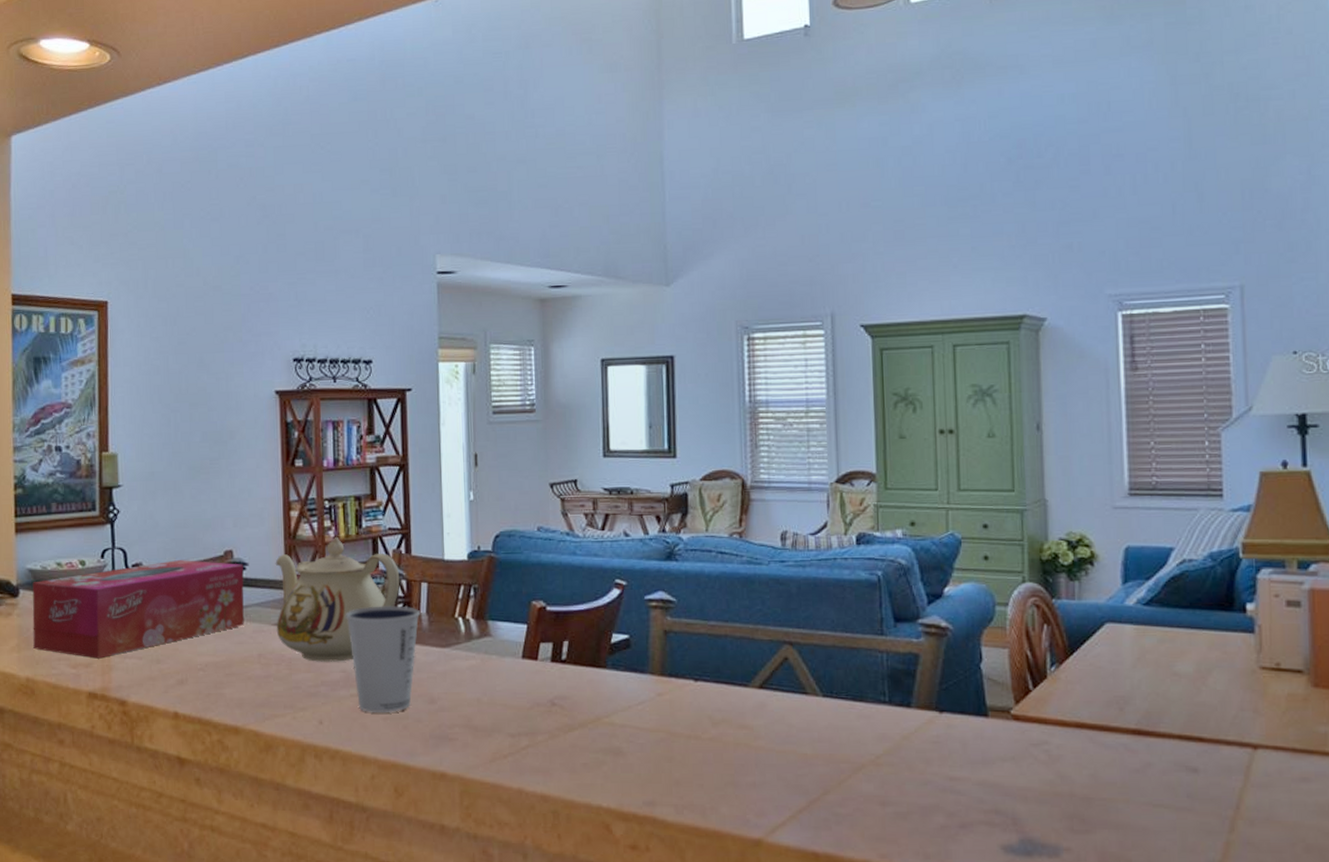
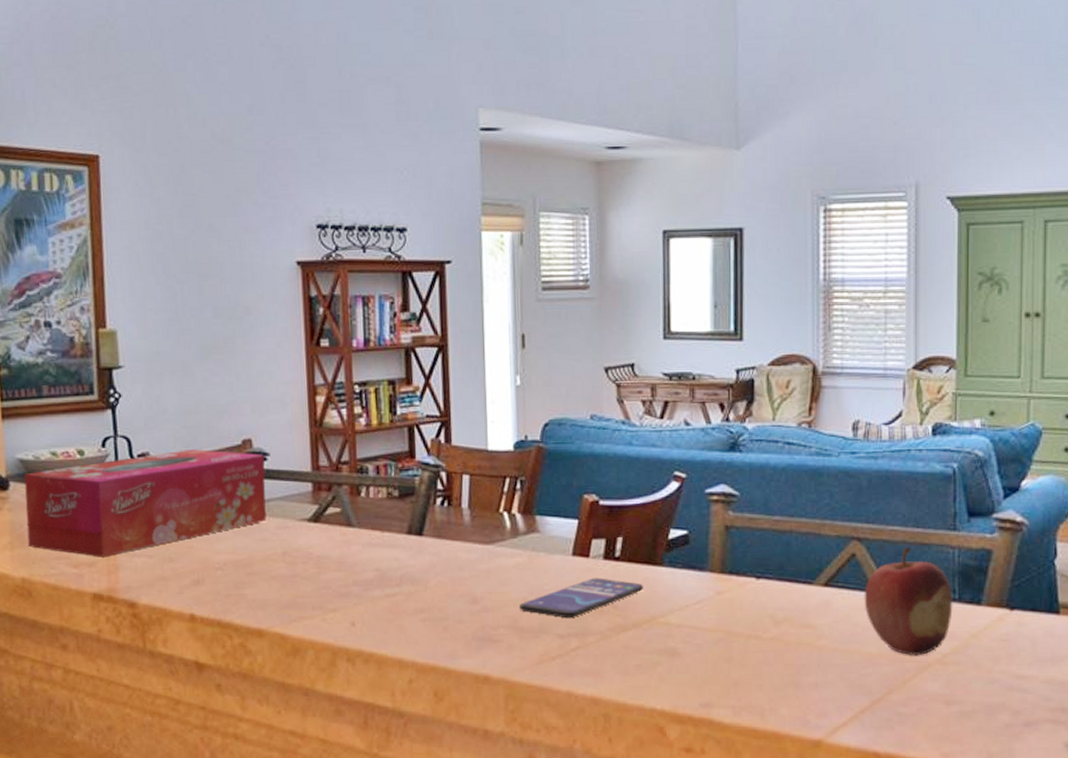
teapot: present [275,536,400,662] -> none [300,424,439,560]
dixie cup: present [346,605,421,712] -> none [379,499,462,613]
smartphone: none [473,679,589,718] -> present [519,577,644,619]
fruit: none [797,650,884,757] -> present [864,546,953,656]

